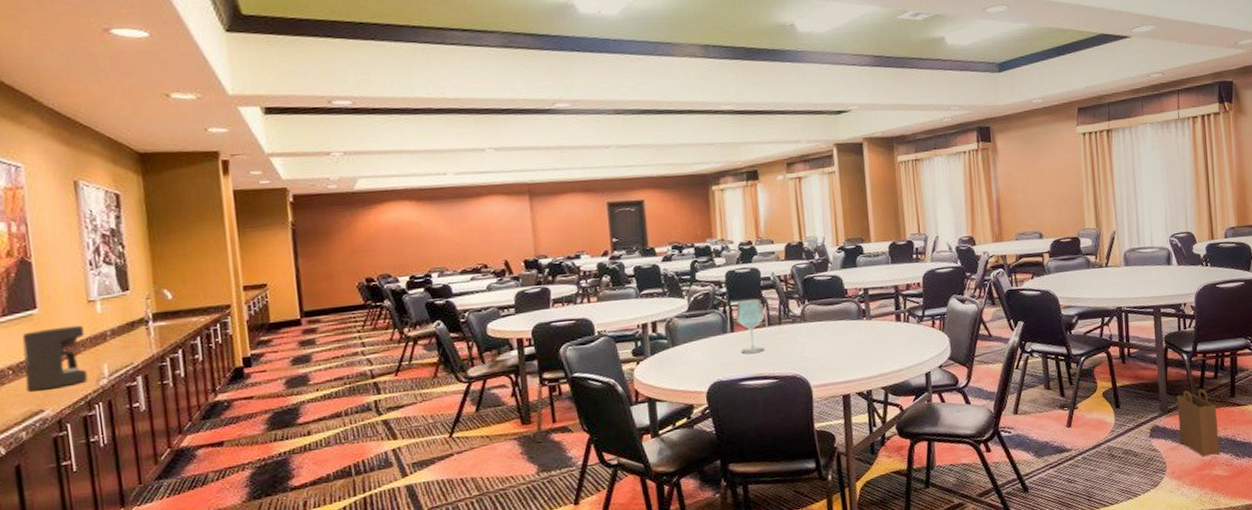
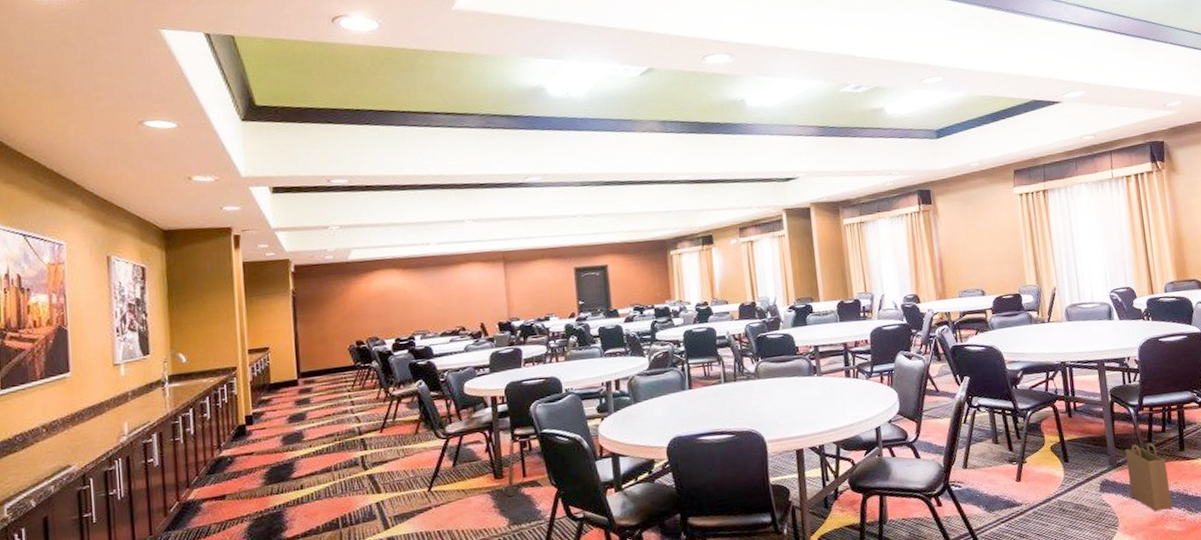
coffee maker: present [22,325,88,393] -> none [55,387,110,450]
wine glass: present [736,298,765,354] -> none [693,356,721,410]

